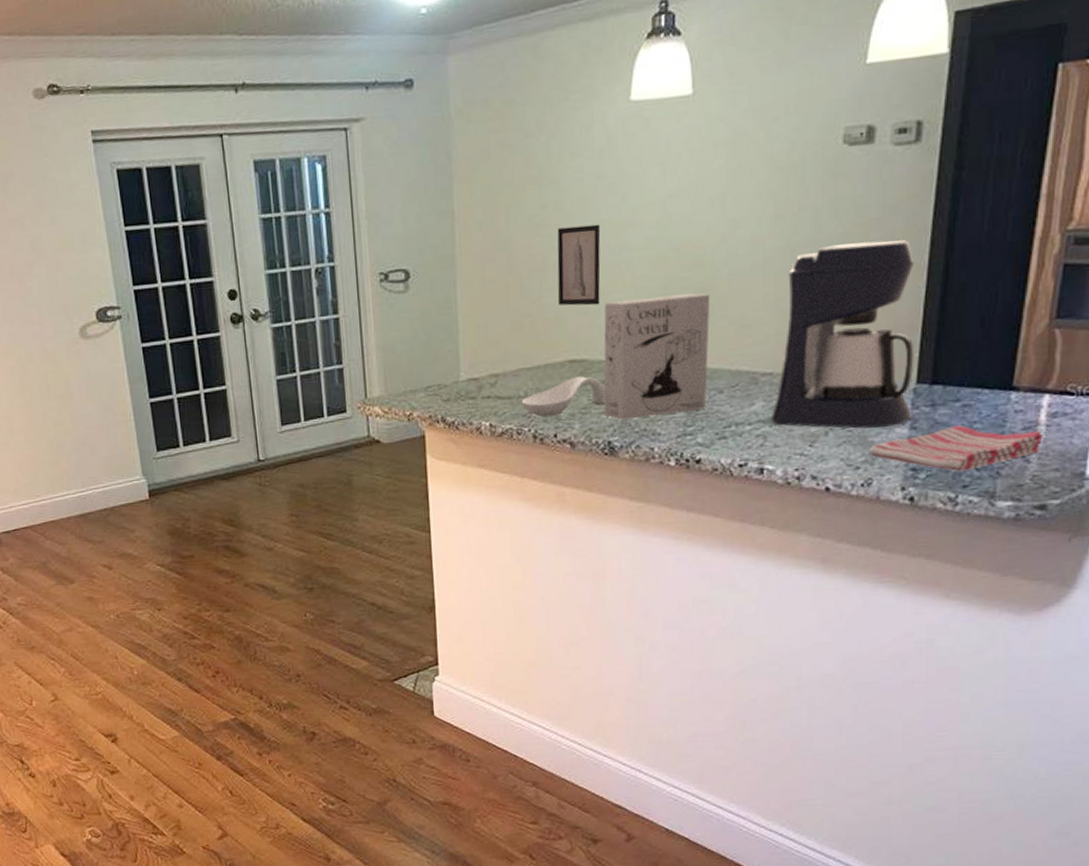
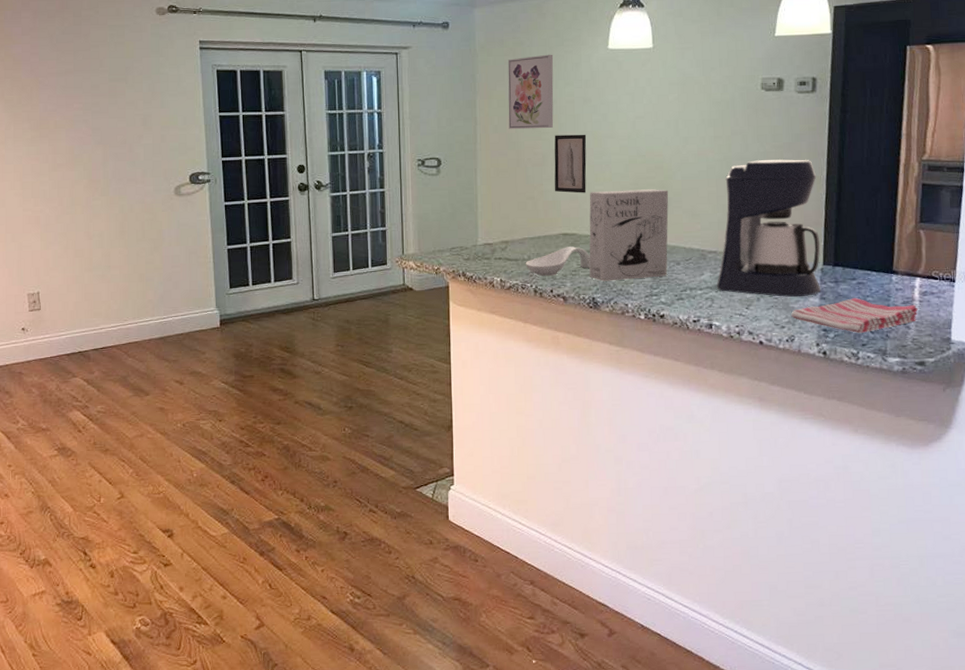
wall art: none [493,114,557,225] -> present [507,54,554,130]

